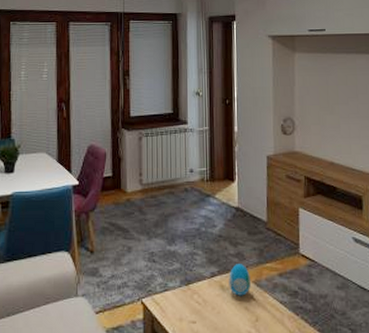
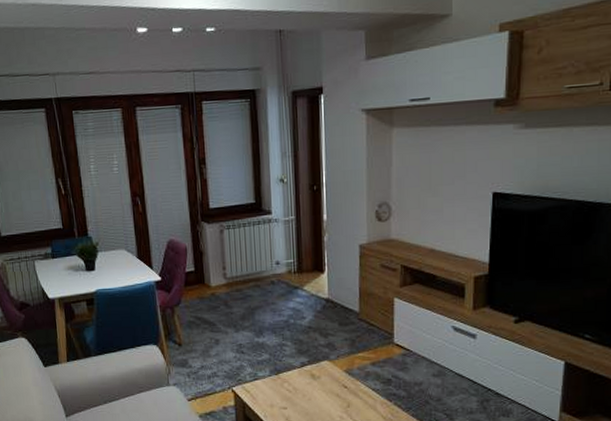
decorative egg: present [229,264,251,296] -> none [319,354,342,384]

